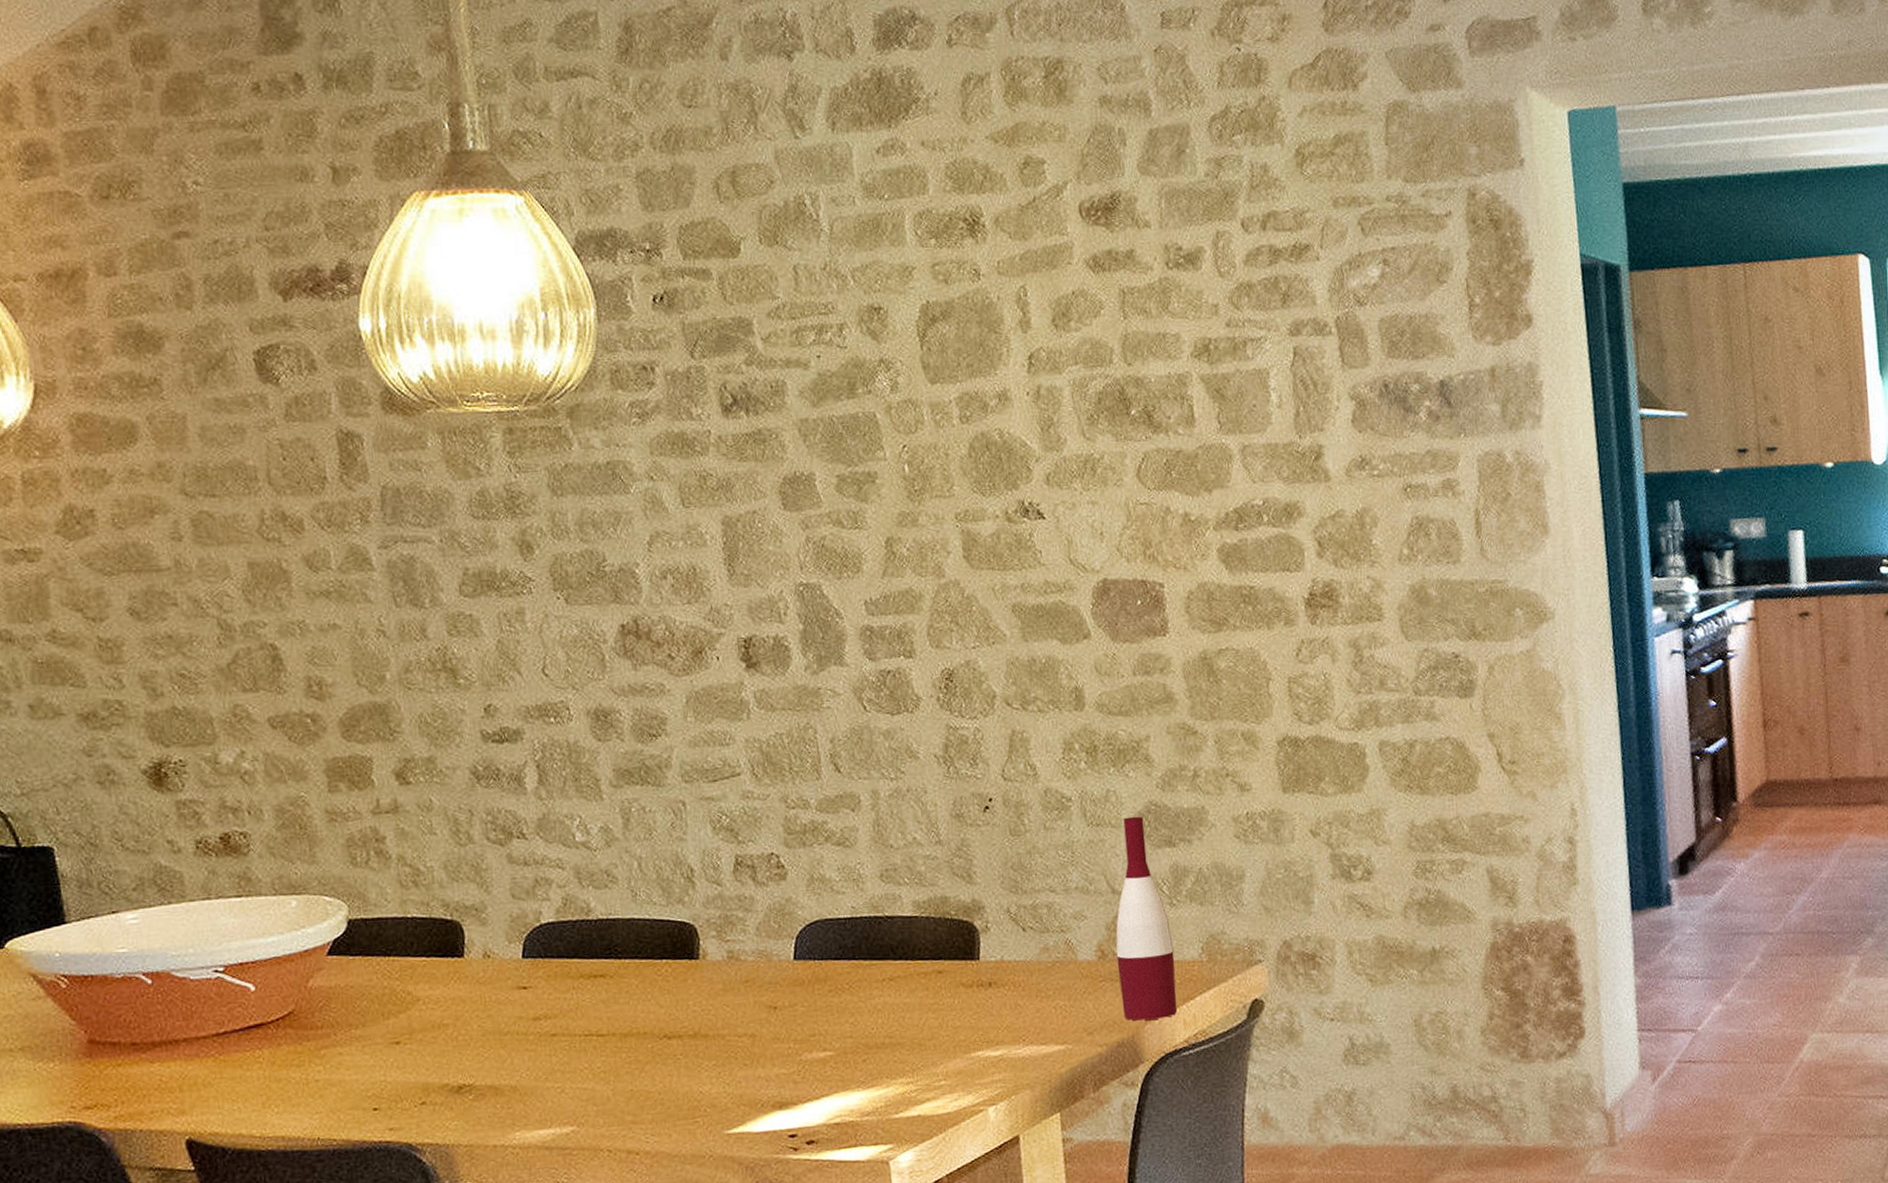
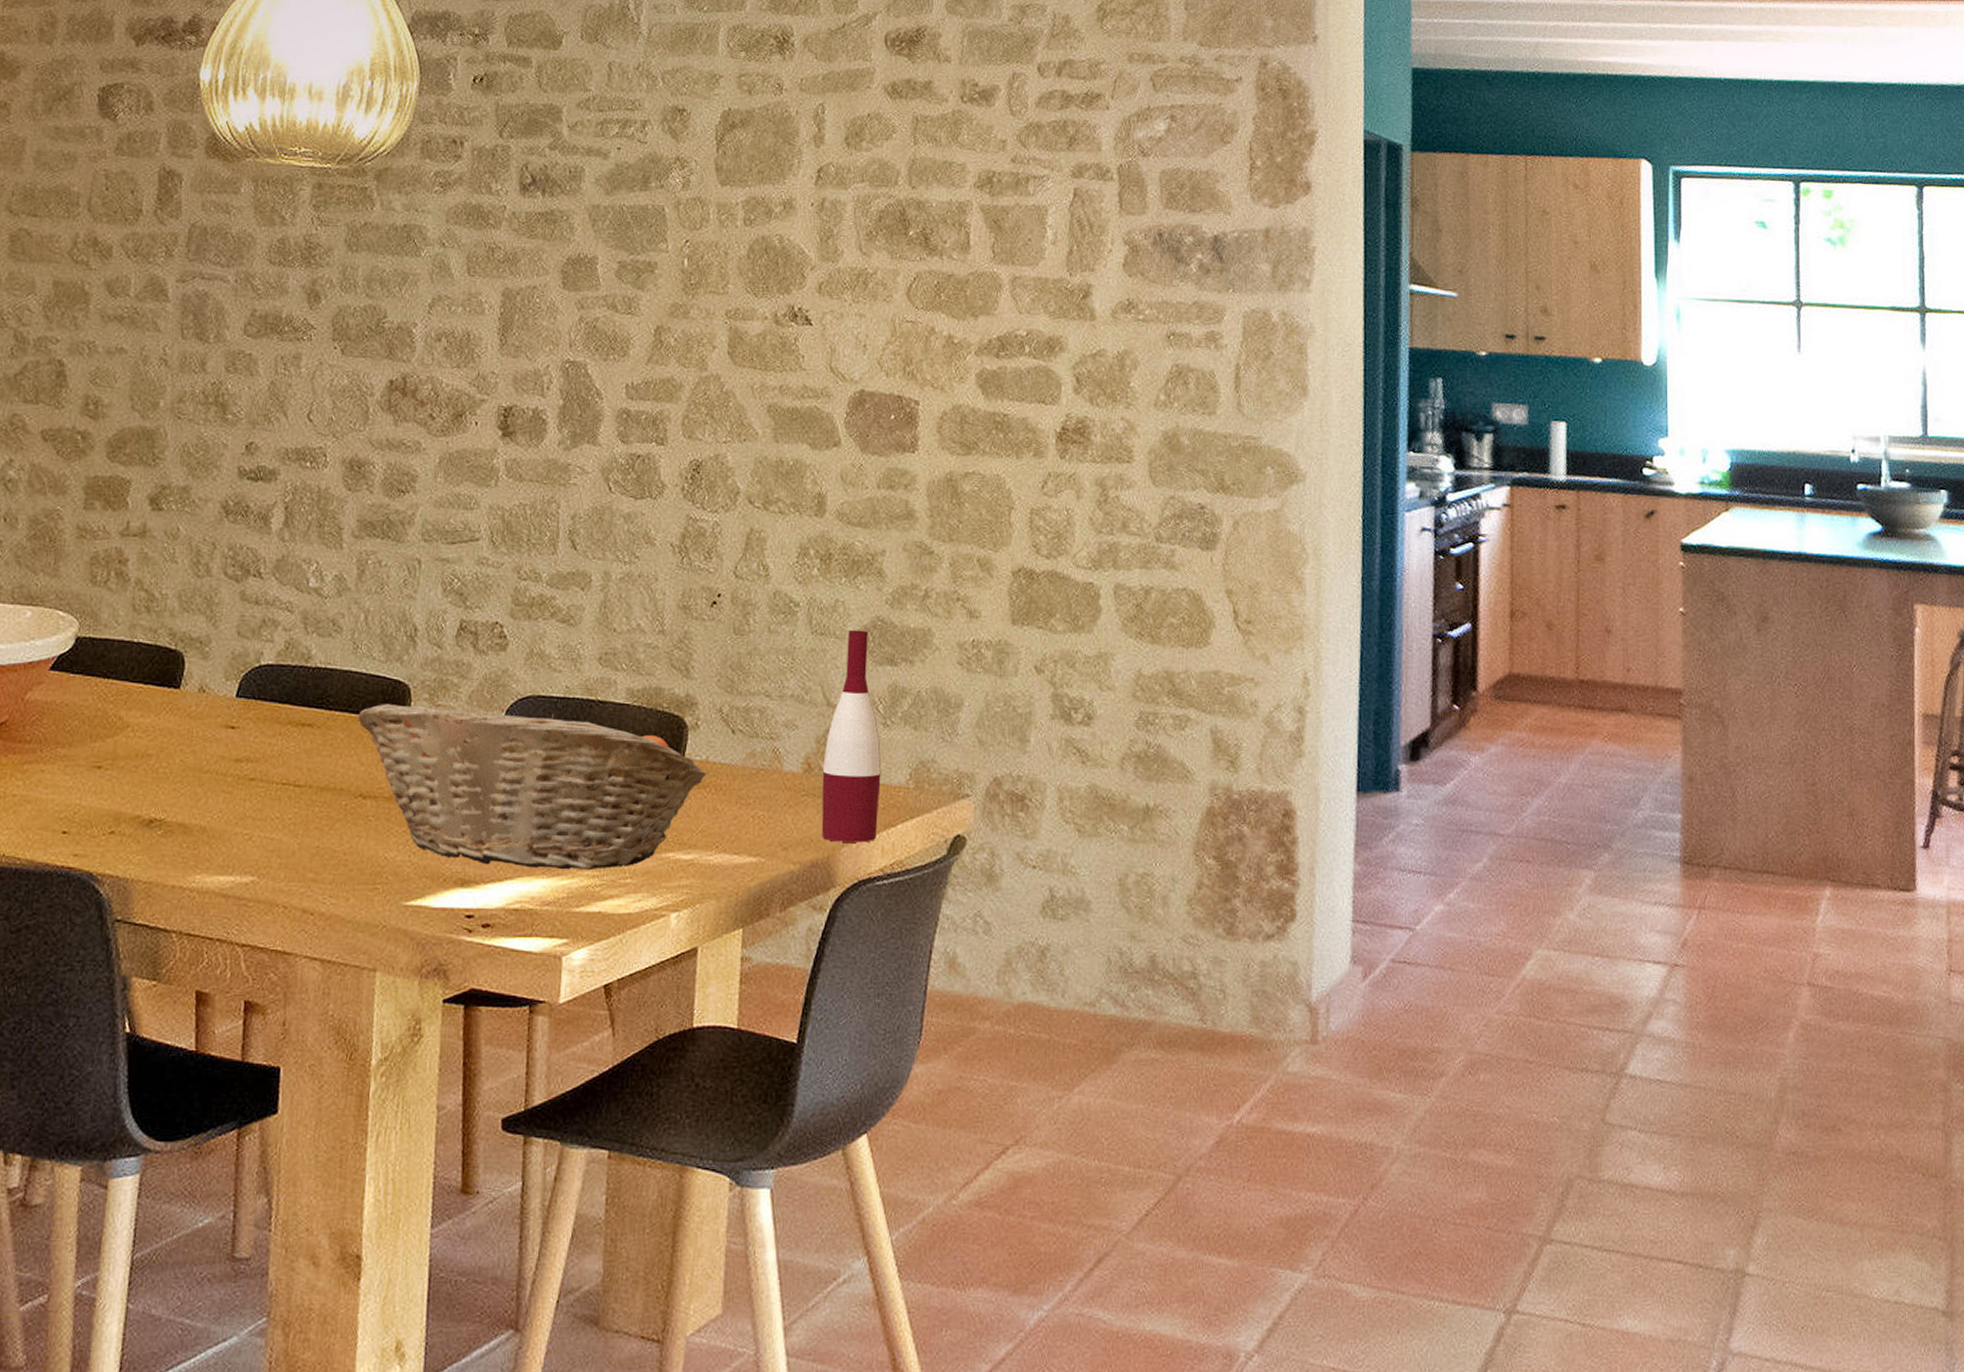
fruit basket: none [649,933,1004,1086] -> present [358,704,707,871]

